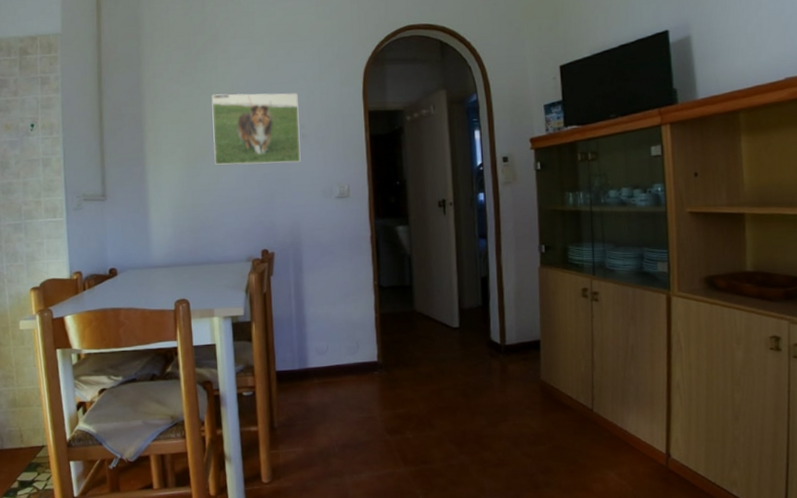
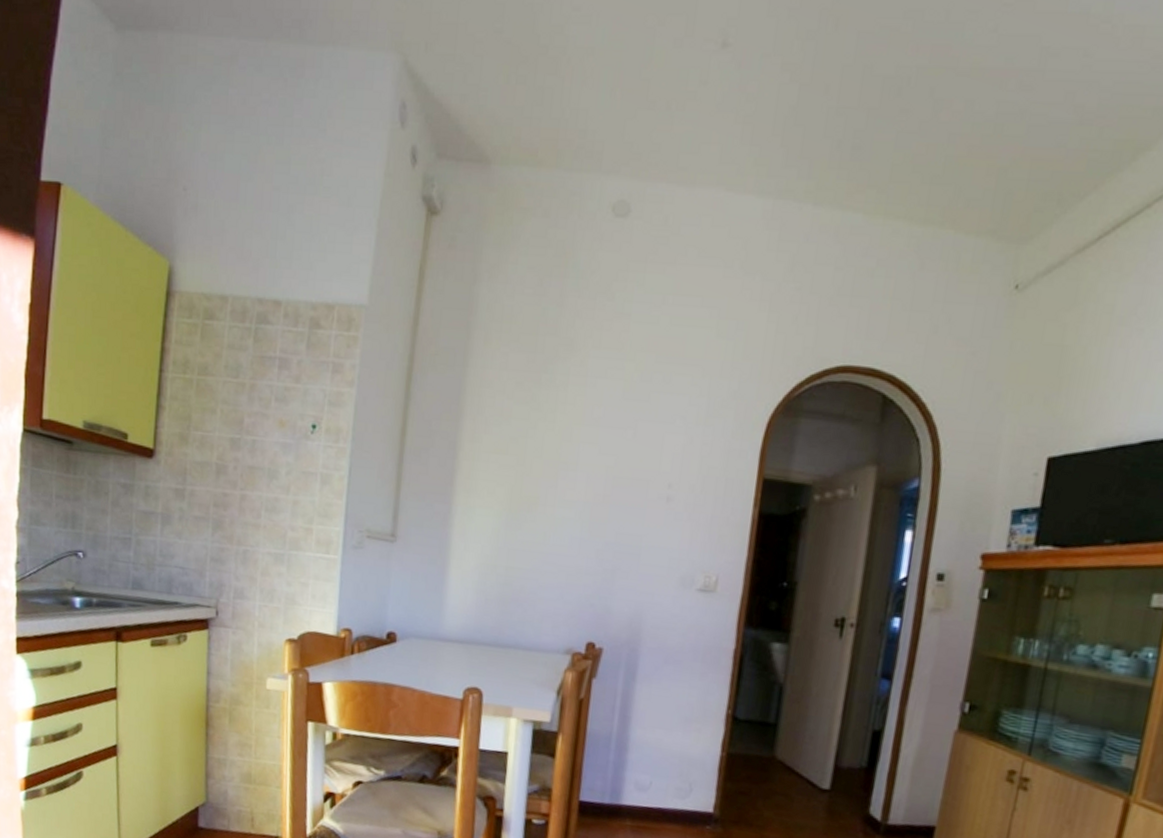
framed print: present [211,93,301,166] -> none [544,422,671,535]

